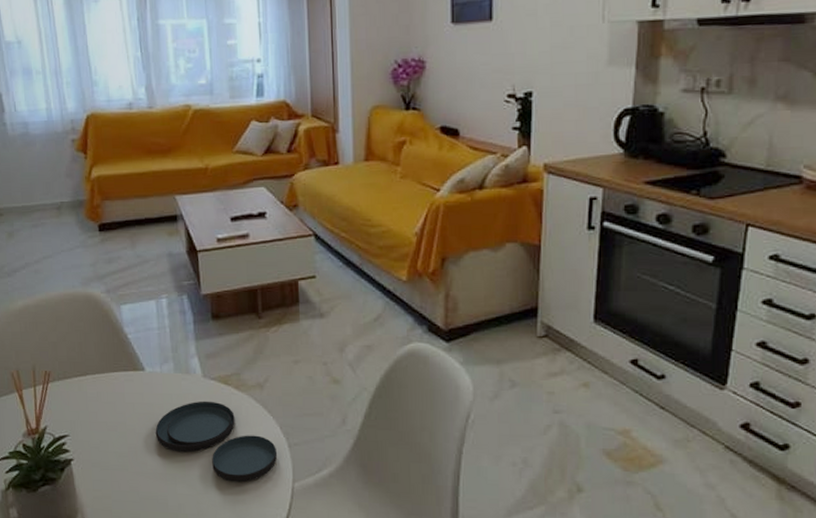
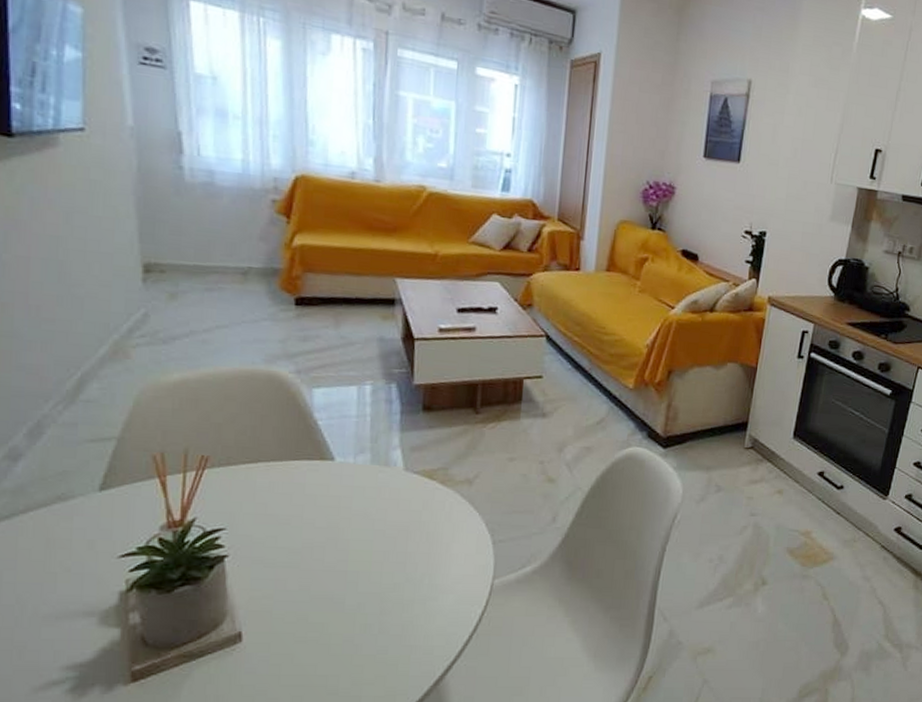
plate: present [155,401,277,483] -> none [339,495,479,580]

